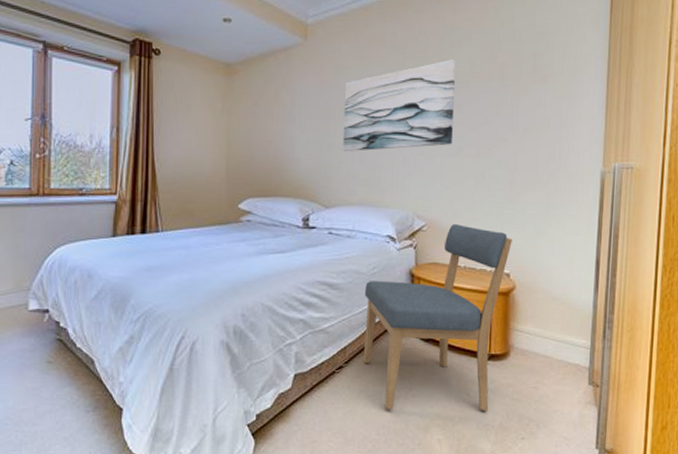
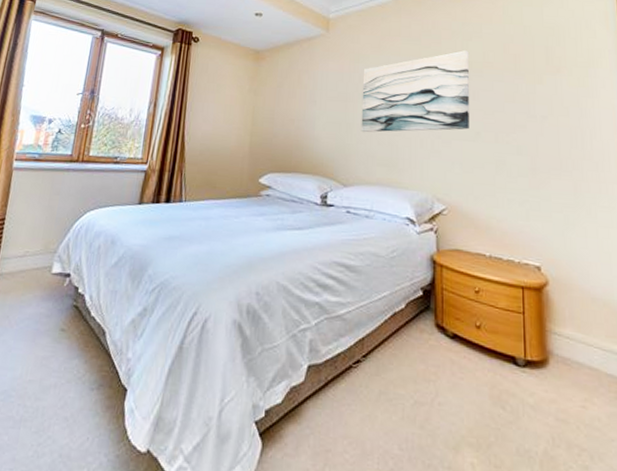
chair: present [363,224,512,412] -> none [382,209,540,433]

